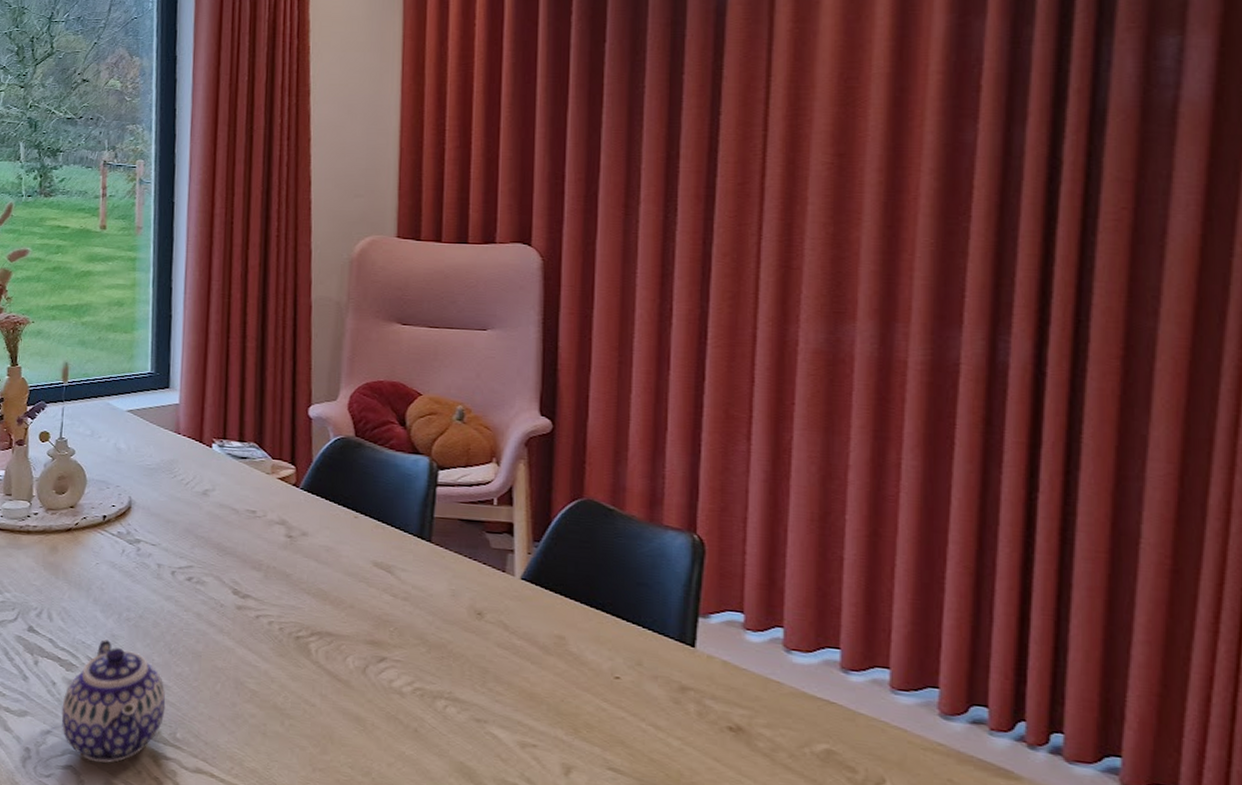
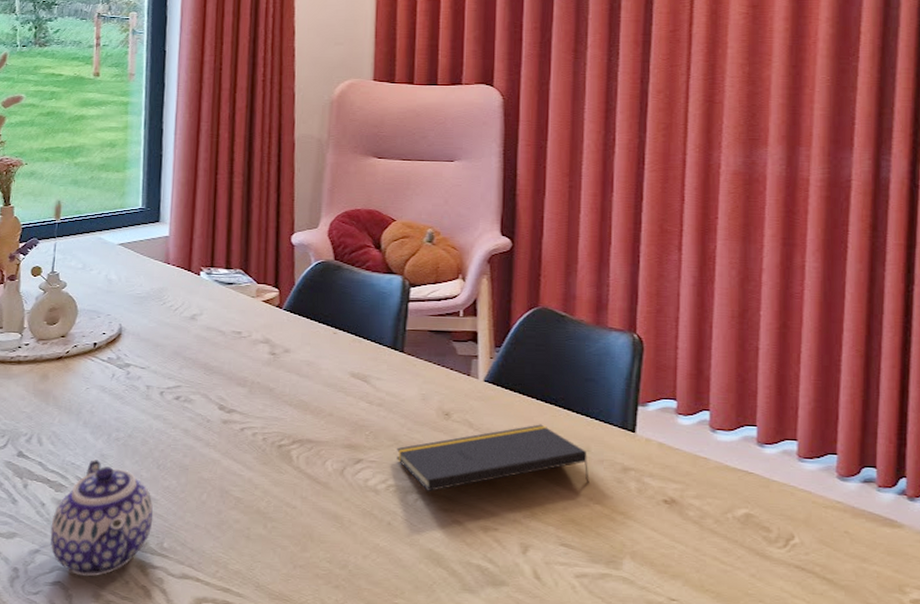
notepad: none [423,631,641,701] -> present [396,424,589,491]

